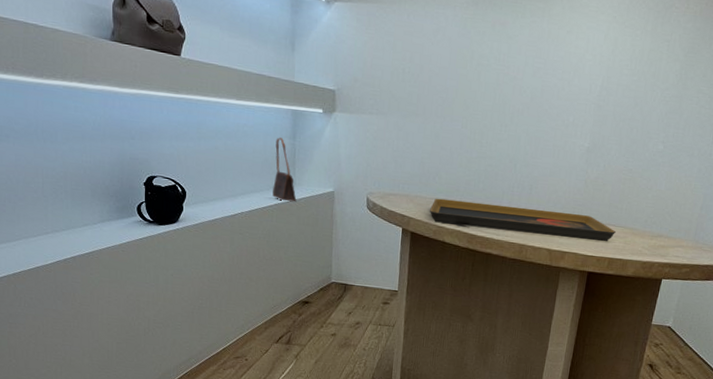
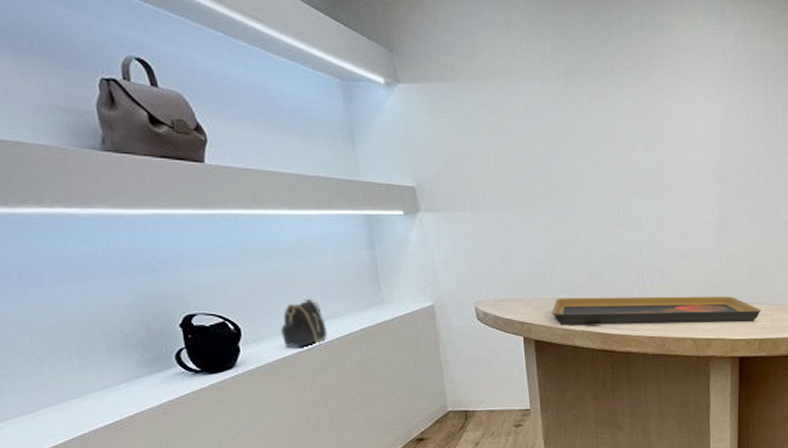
handbag: none [215,173,249,212] -> present [281,298,327,347]
shoulder bag: present [272,137,297,203] -> none [349,249,389,324]

